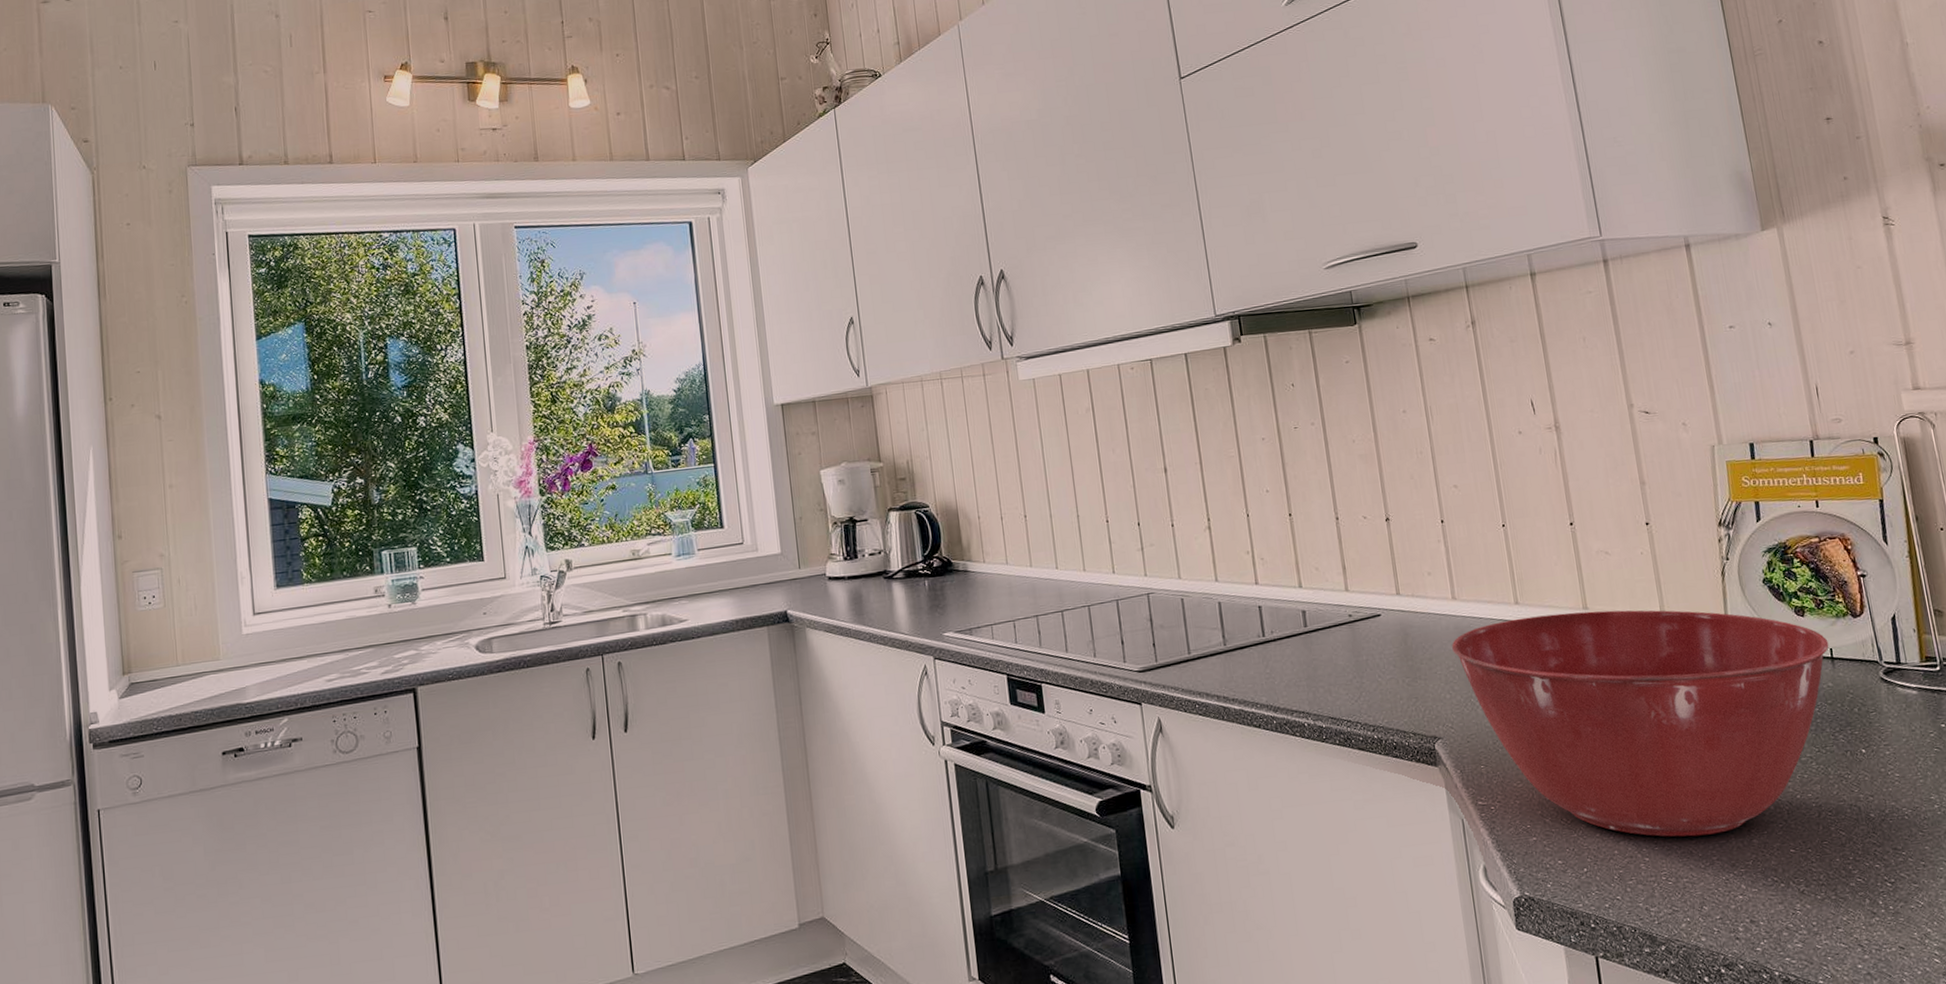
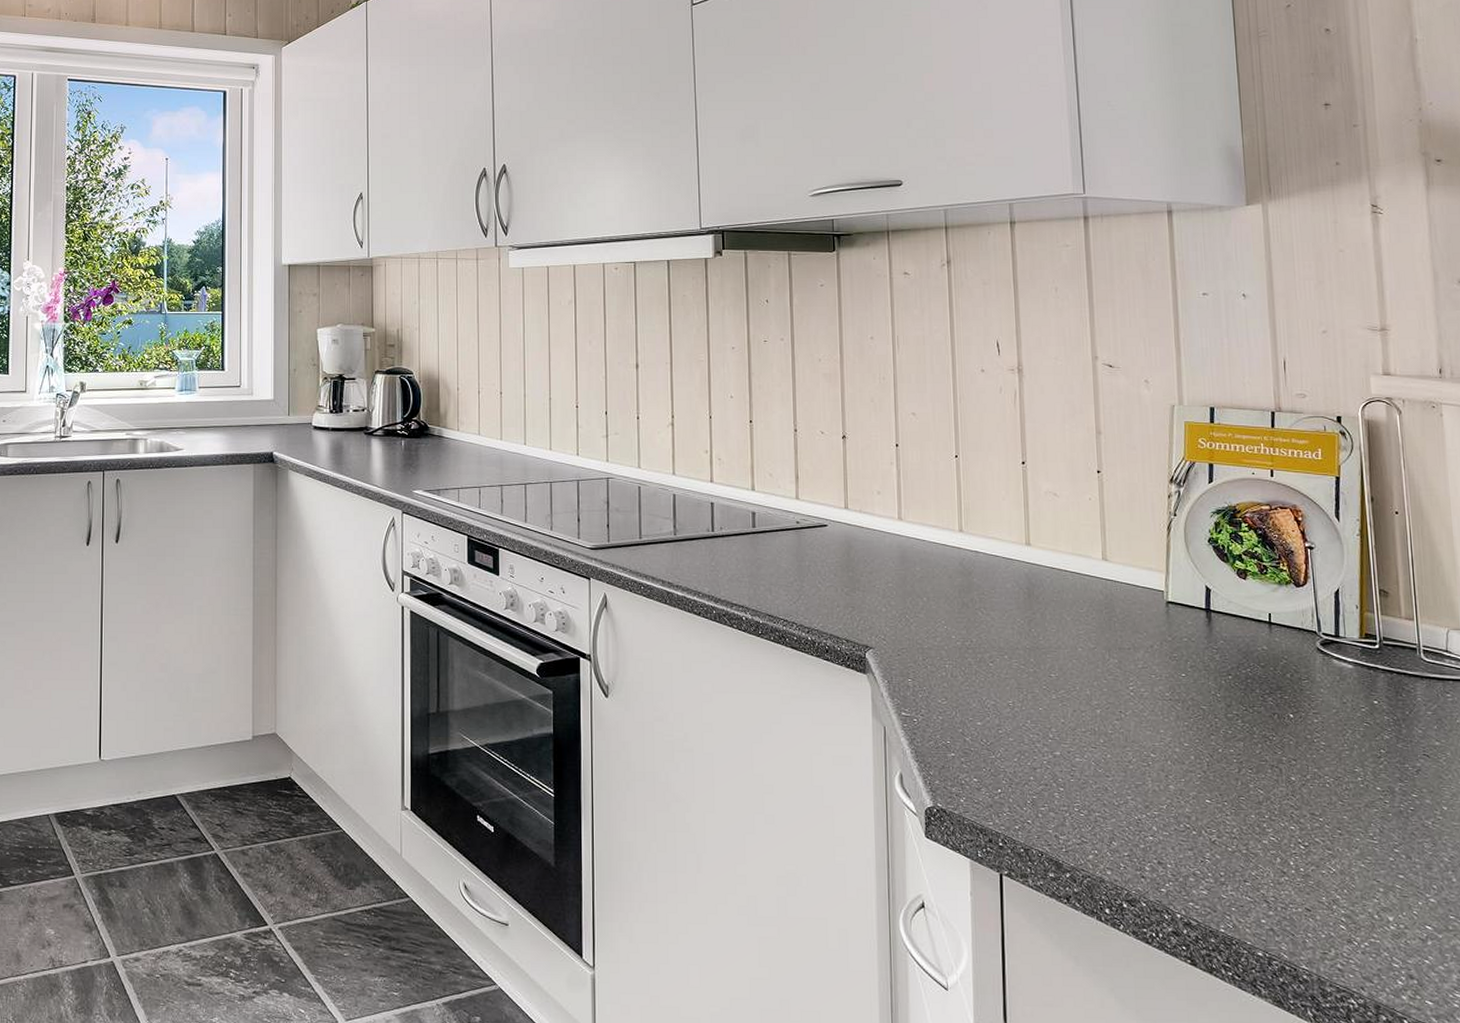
mixing bowl: present [1452,610,1829,837] -> none [893,545,1268,775]

